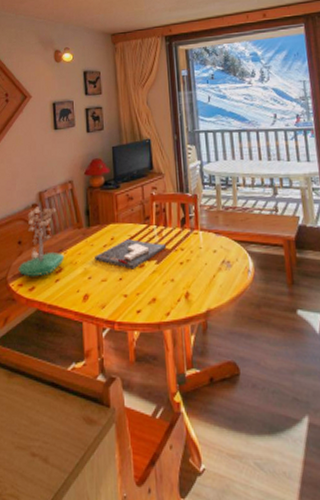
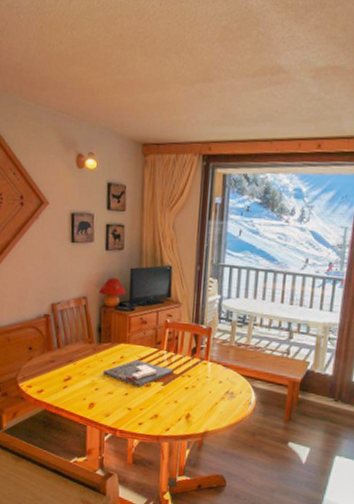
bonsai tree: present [18,206,64,277] -> none [27,317,73,382]

